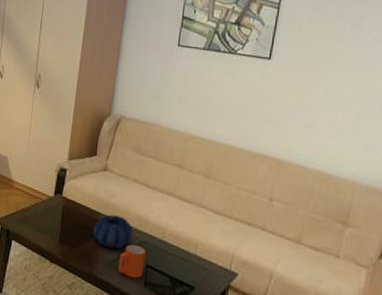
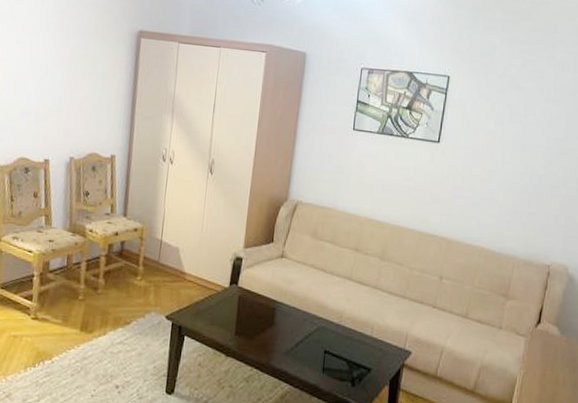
decorative bowl: present [93,214,133,249] -> none [270,302,311,337]
mug: present [118,244,146,278] -> none [296,331,323,365]

